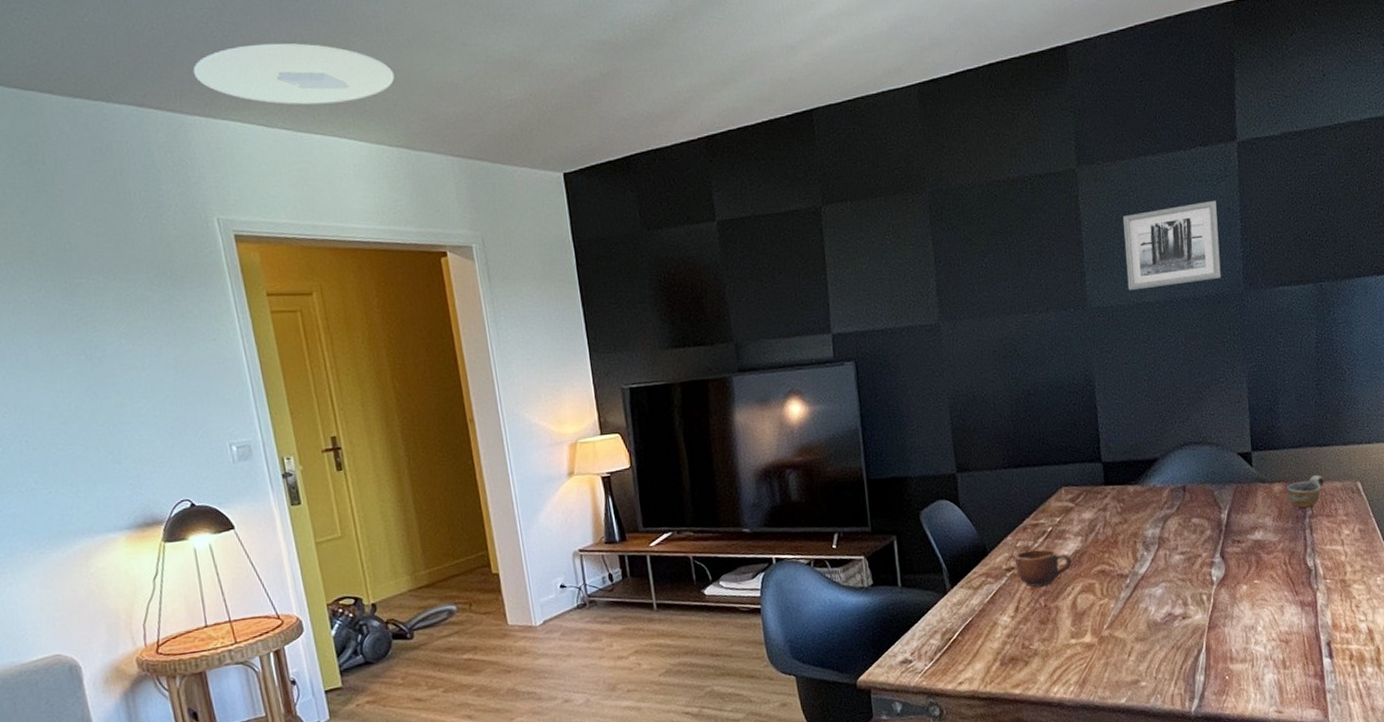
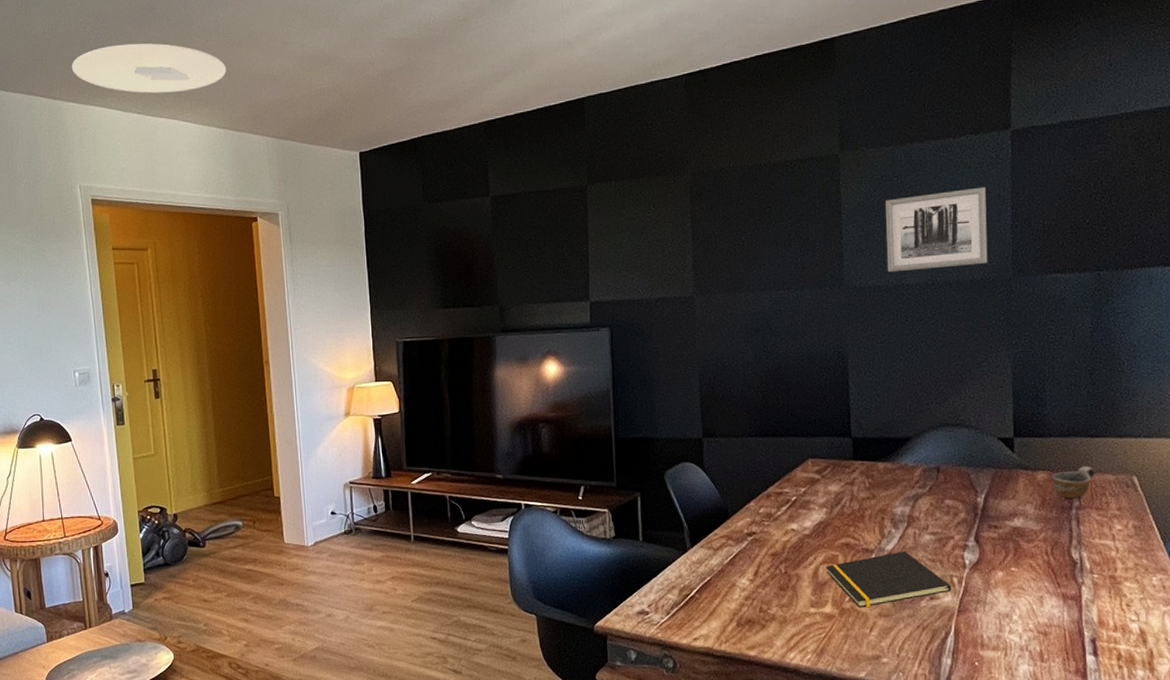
mug: present [1015,549,1072,587] -> none [757,517,816,554]
notepad: none [1083,573,1202,635] -> present [825,551,952,608]

